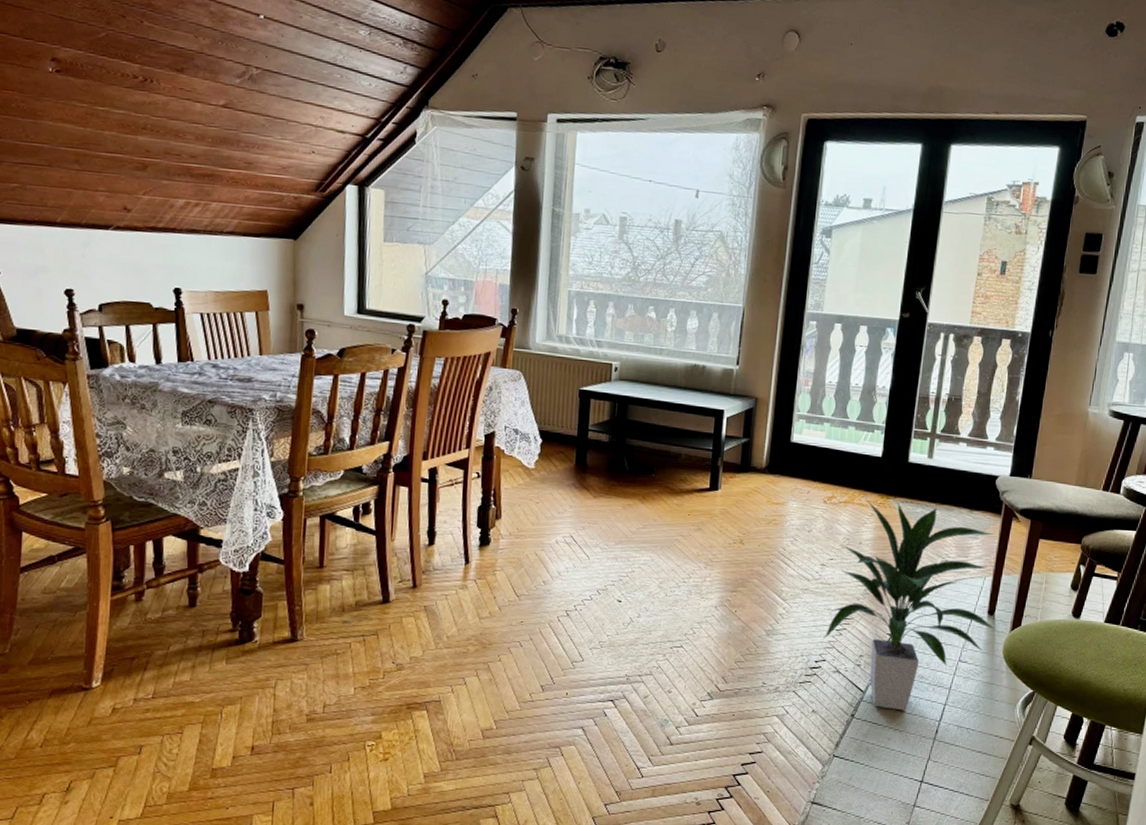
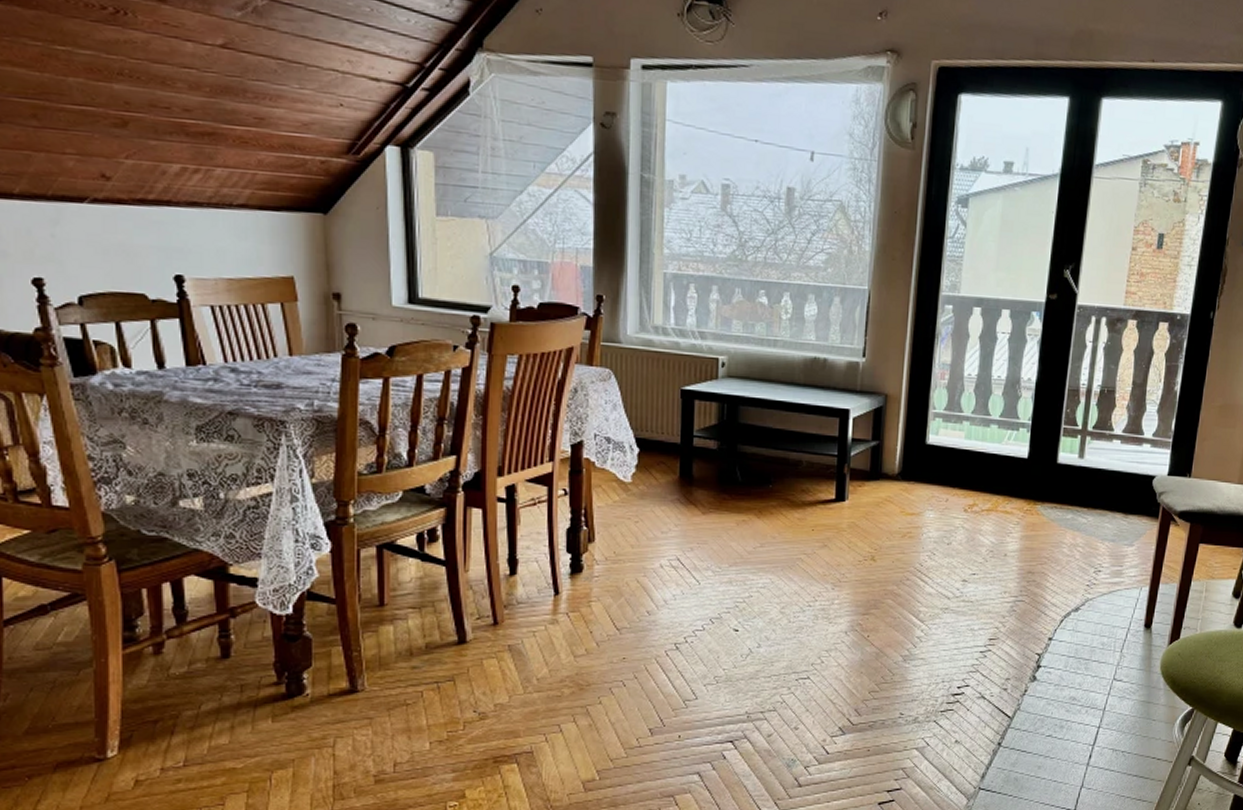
indoor plant: present [824,498,995,710] -> none [966,504,1152,735]

